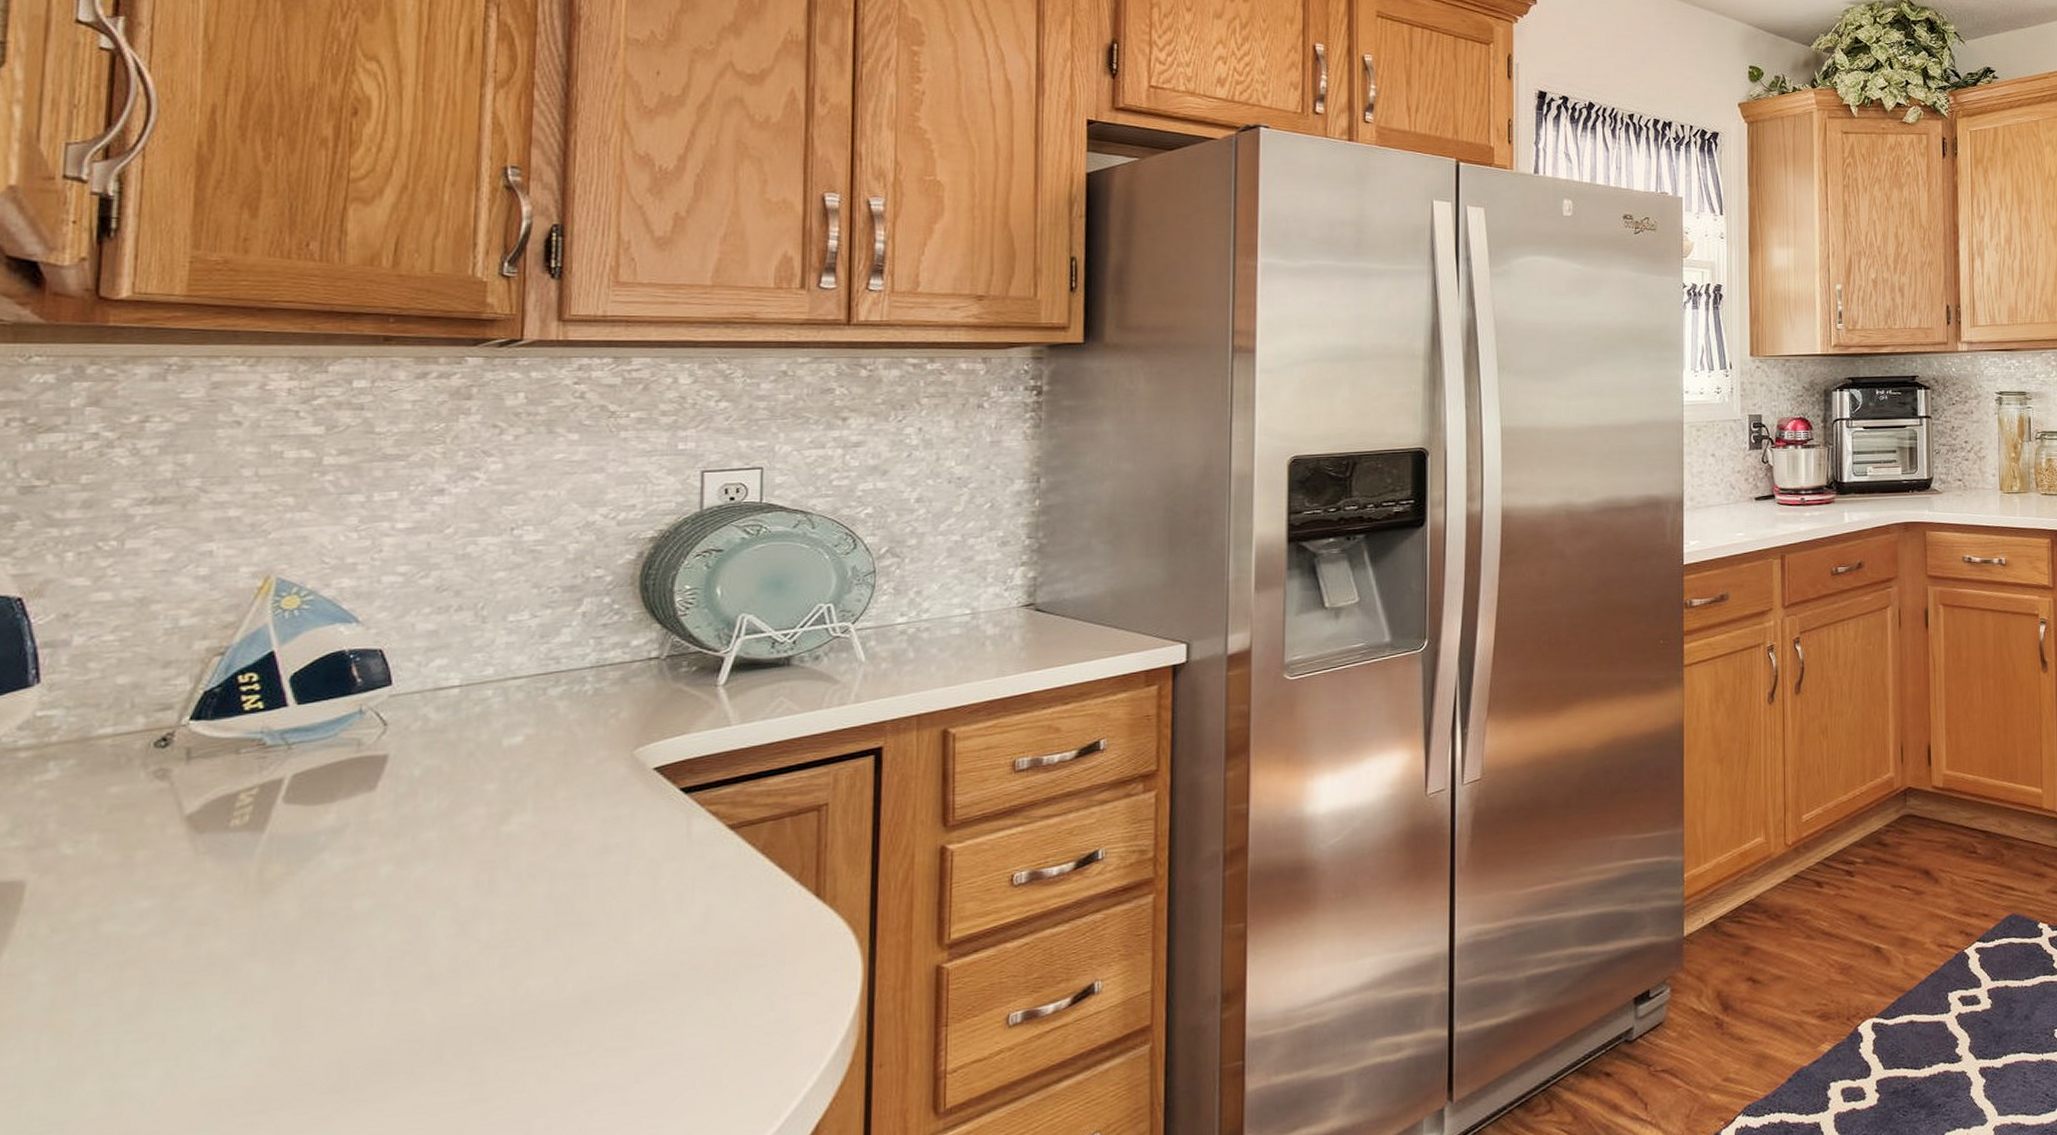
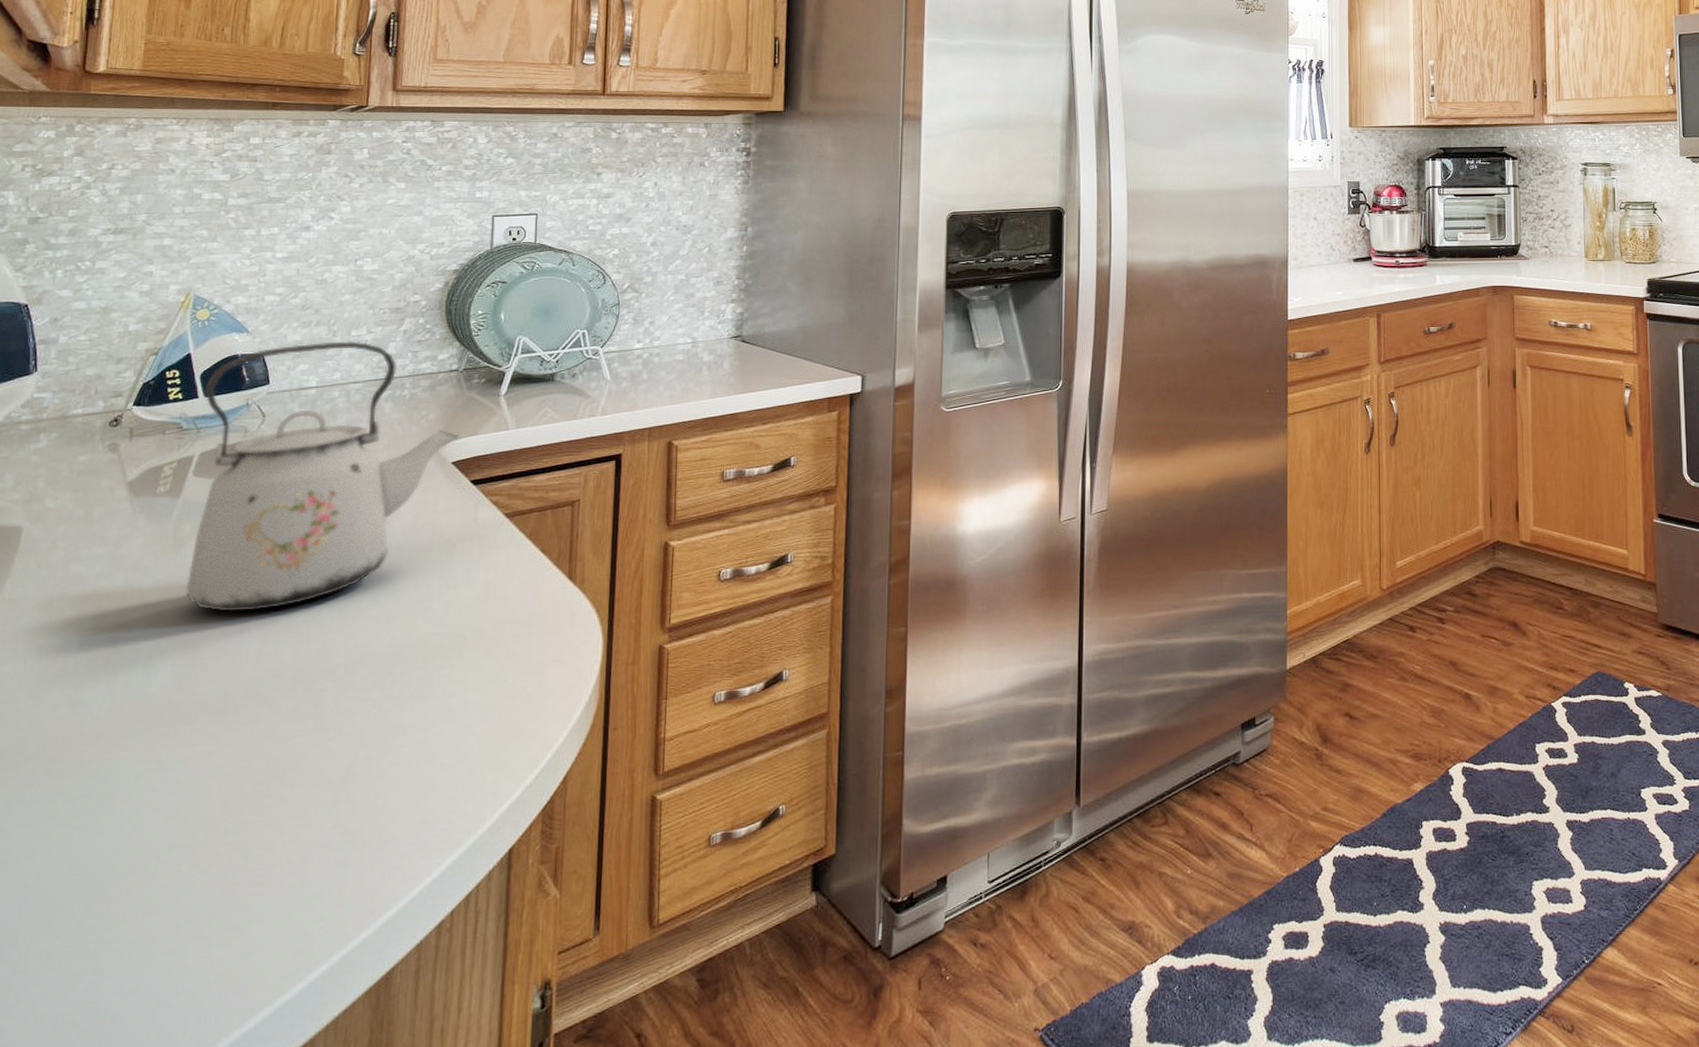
kettle: none [276,627,665,968] -> present [184,341,460,613]

